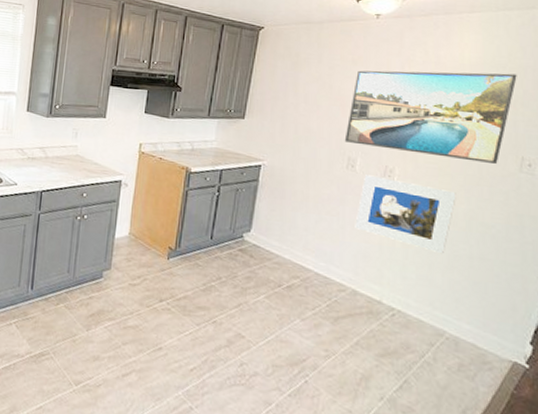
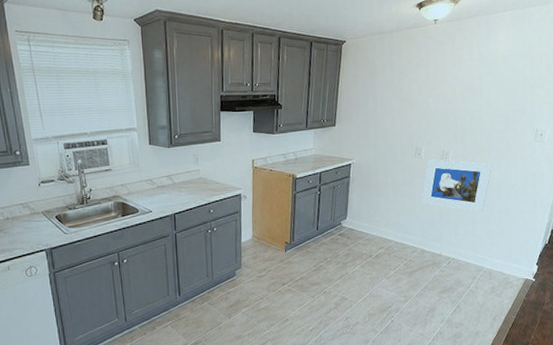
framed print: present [344,70,517,164] -> none [412,62,536,138]

